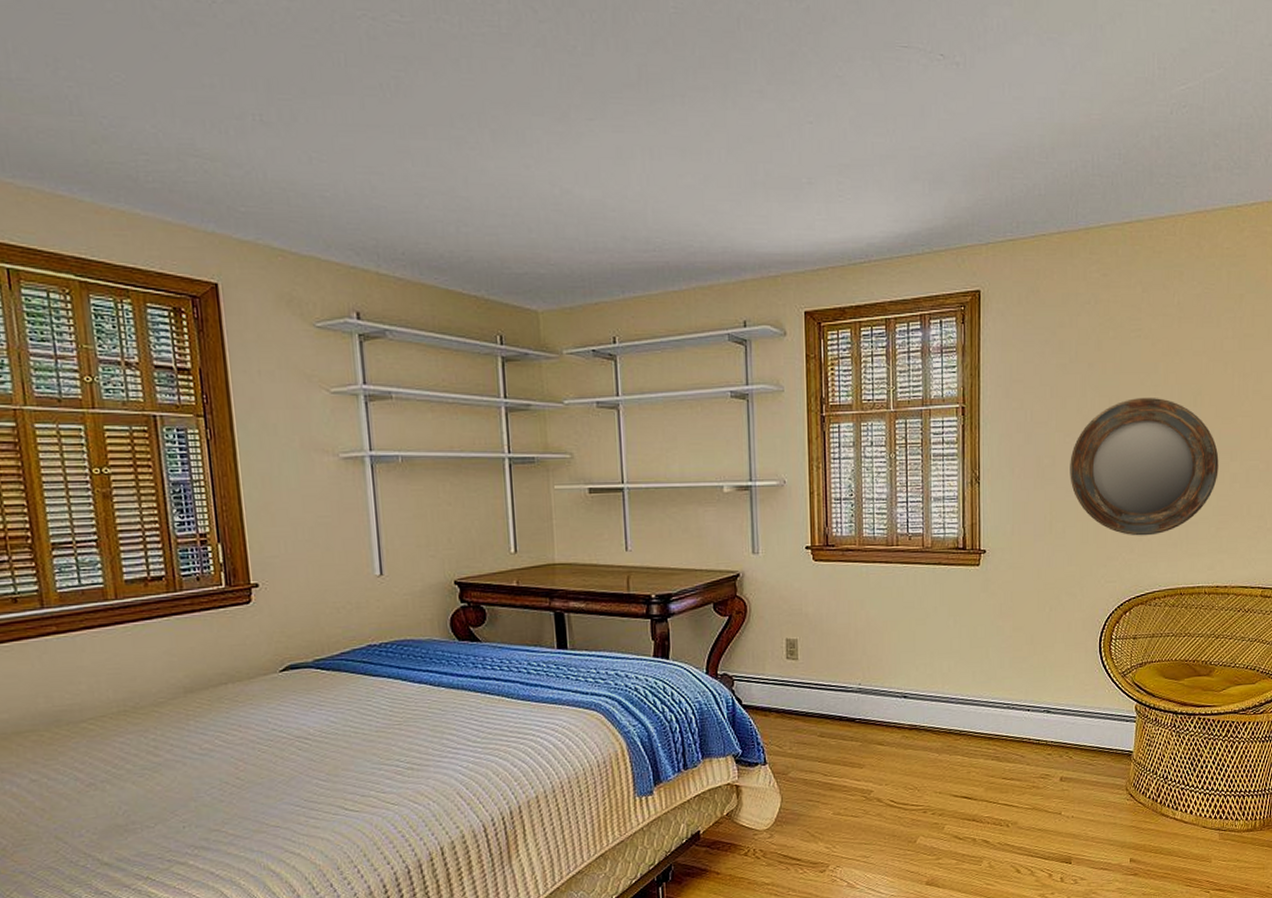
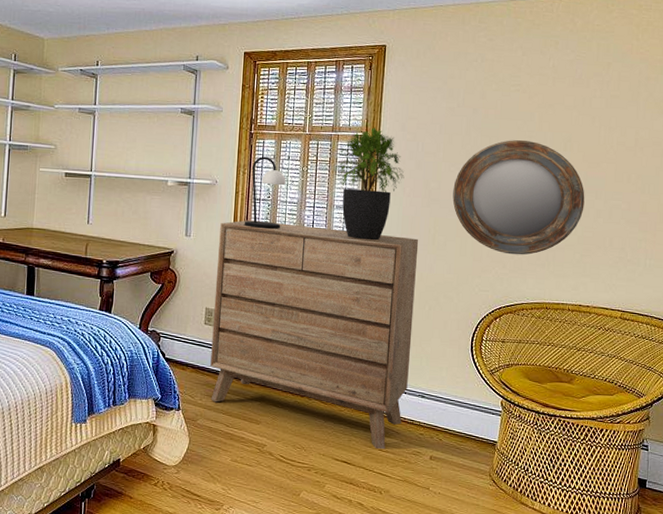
dresser: none [794,525,1034,778] -> present [210,220,419,450]
table lamp: none [823,444,871,536] -> present [244,156,286,230]
potted plant: none [926,395,1012,536] -> present [332,126,405,241]

